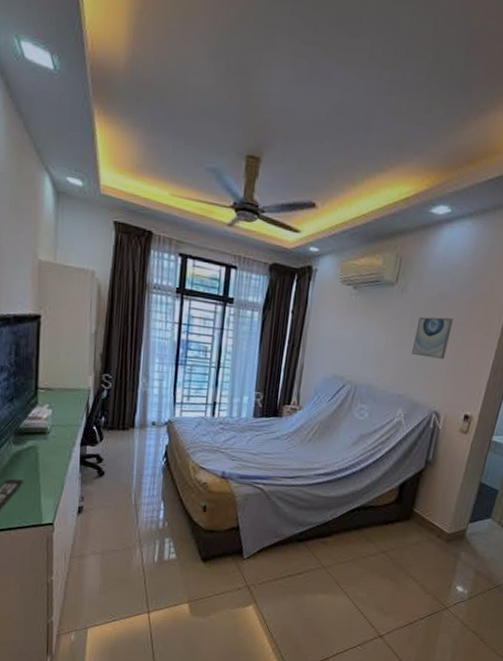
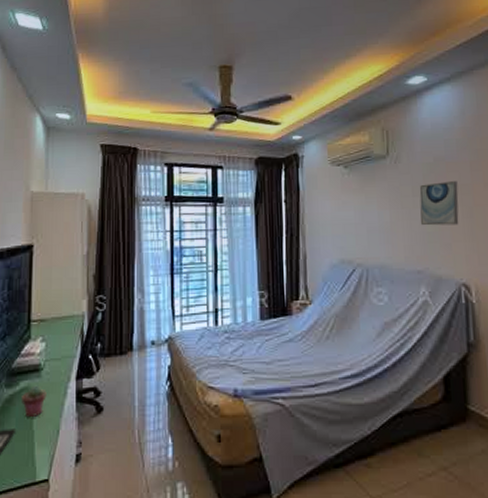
potted succulent: none [29,445,53,473] -> present [22,385,47,418]

